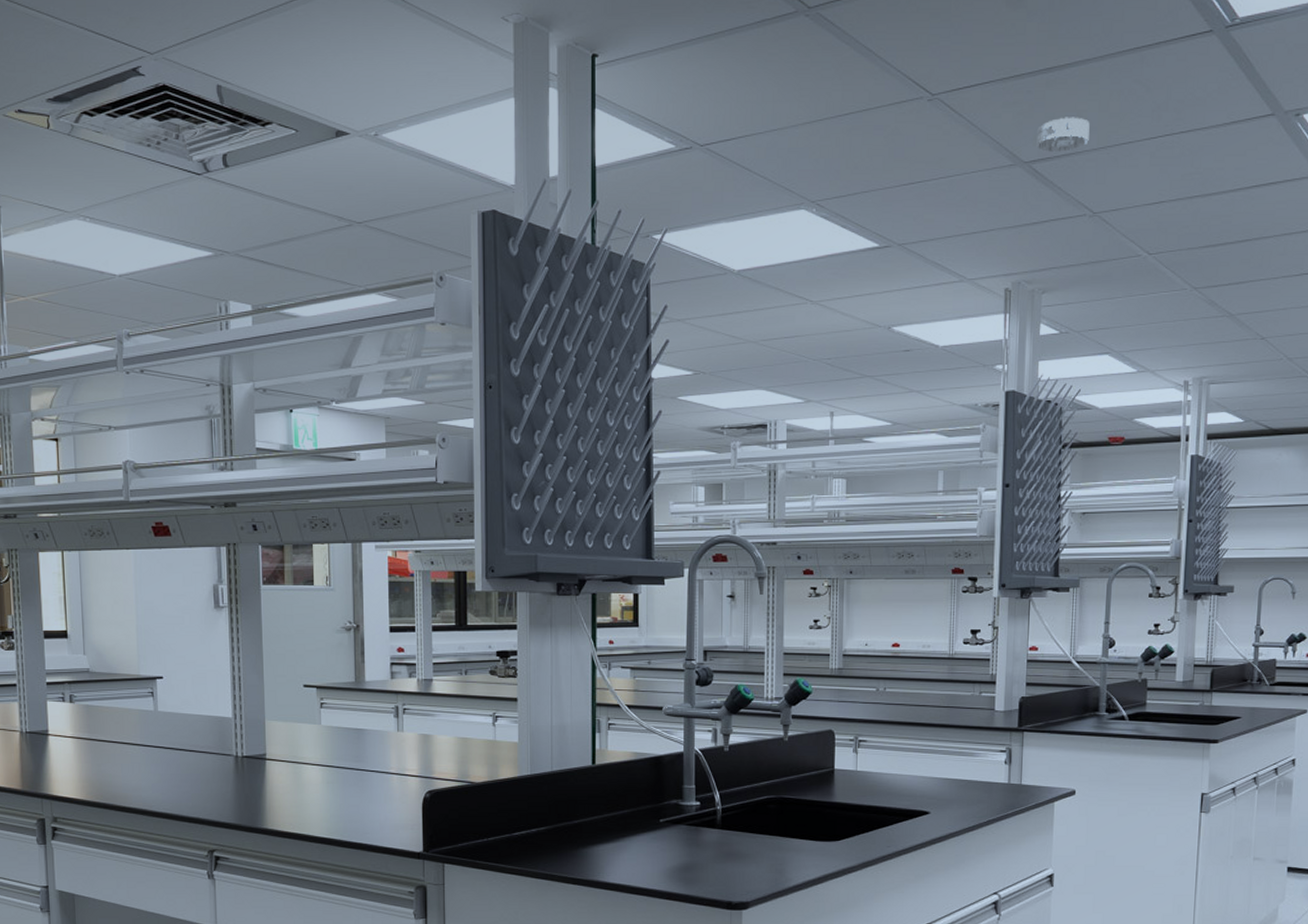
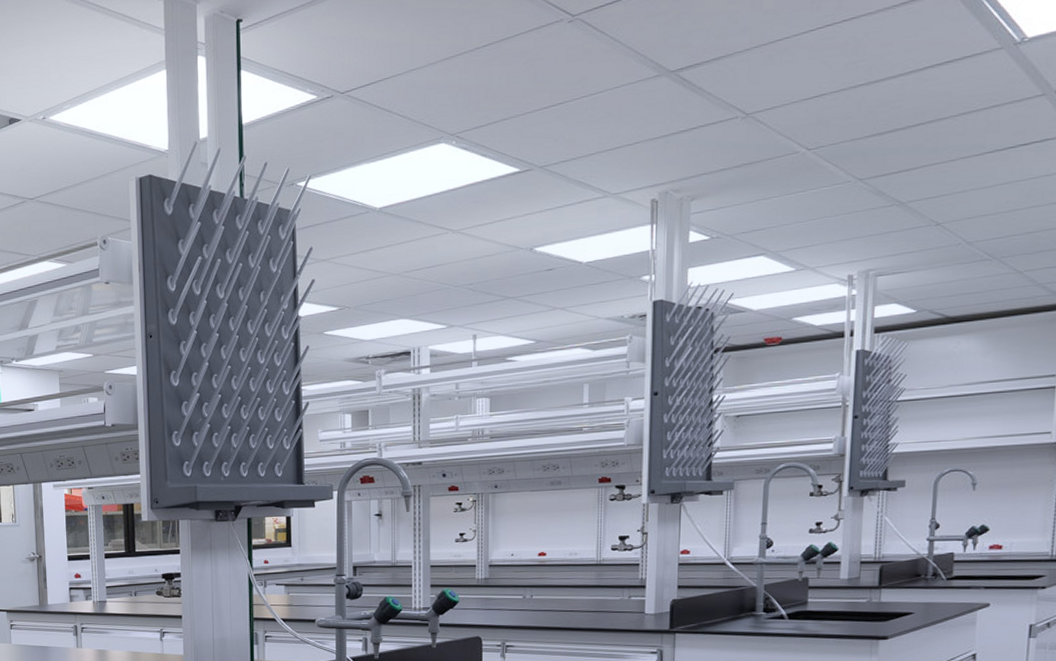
smoke detector: present [1036,117,1090,152] -> none [684,19,742,59]

